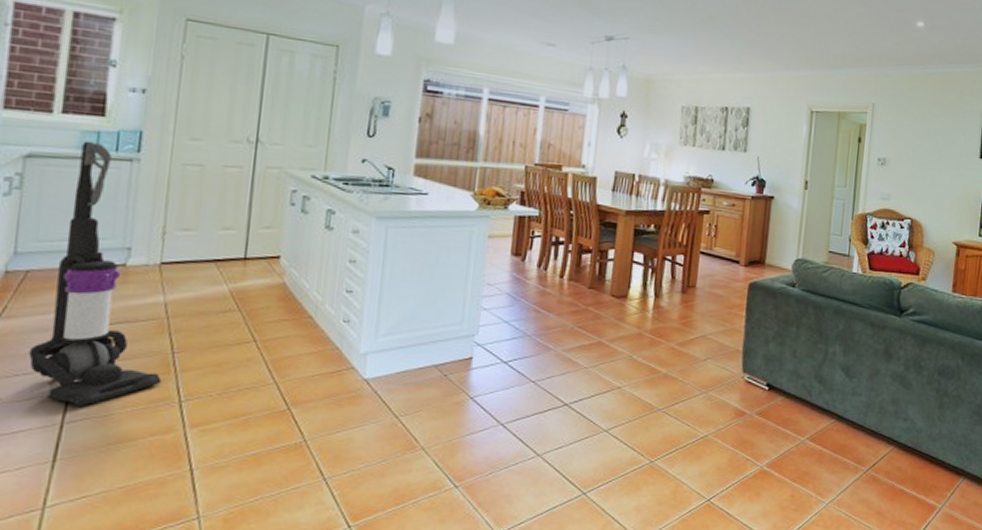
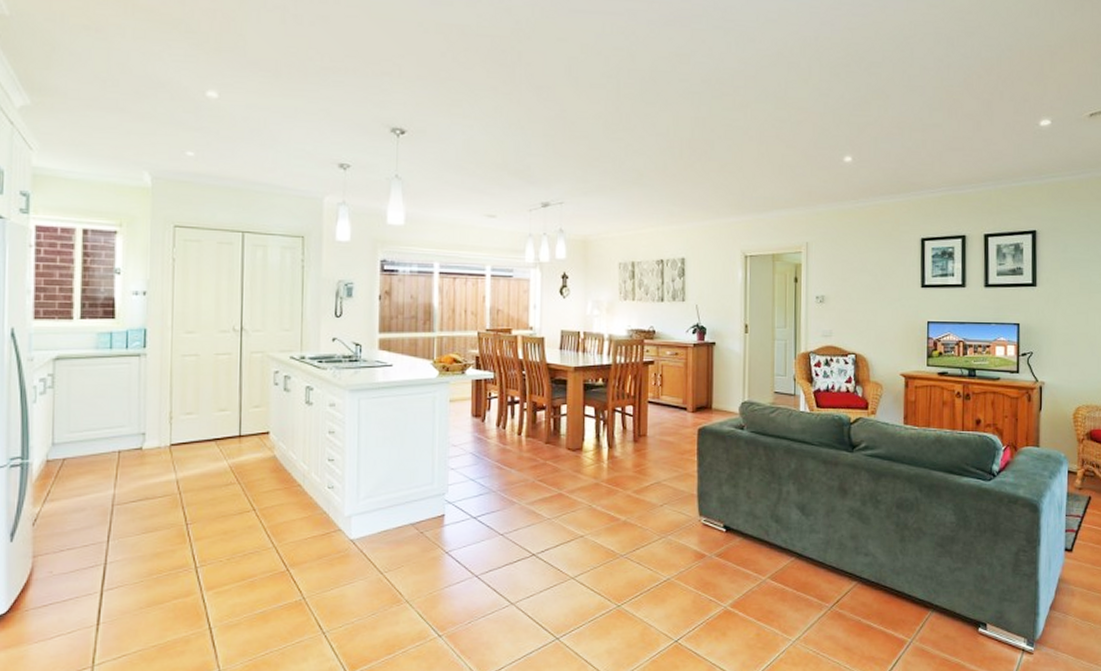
vacuum cleaner: present [28,141,162,406] -> none [70,341,179,575]

